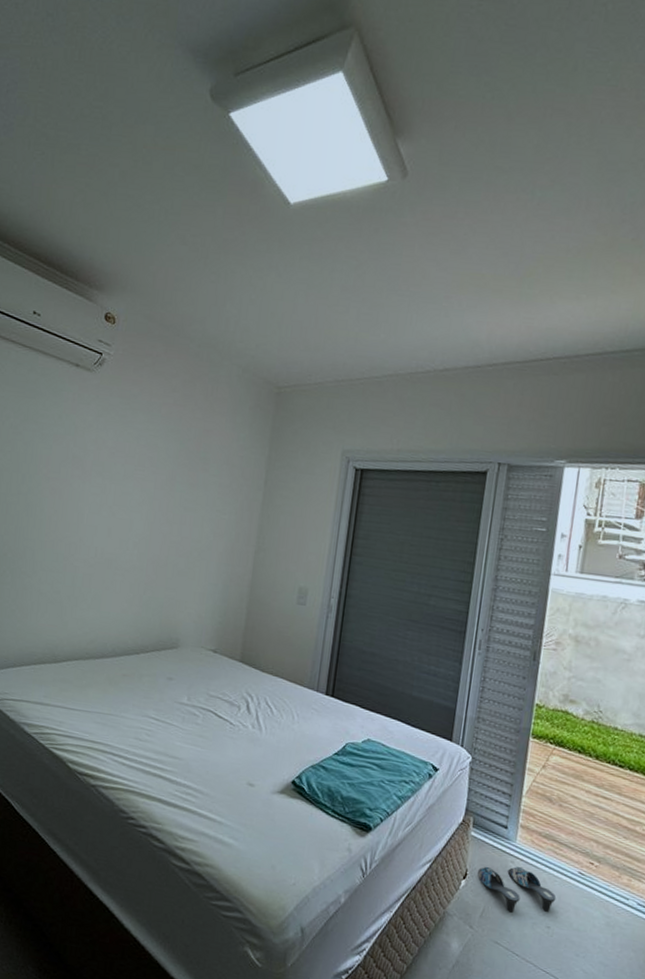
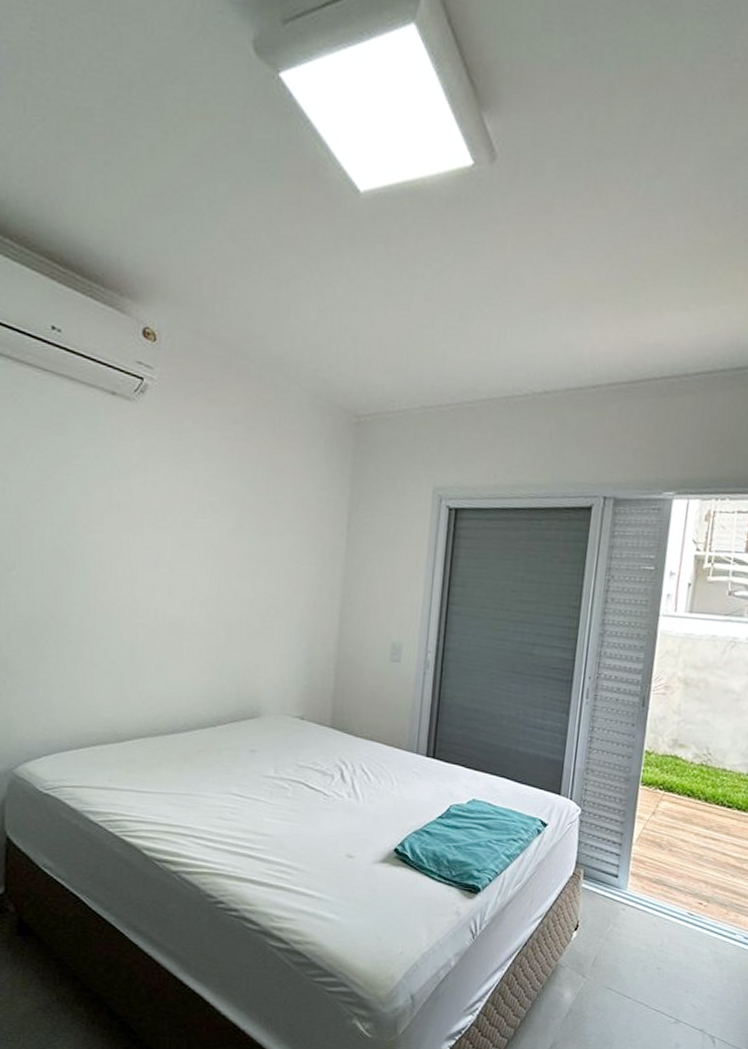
slippers: present [478,866,557,913] -> none [589,914,667,958]

